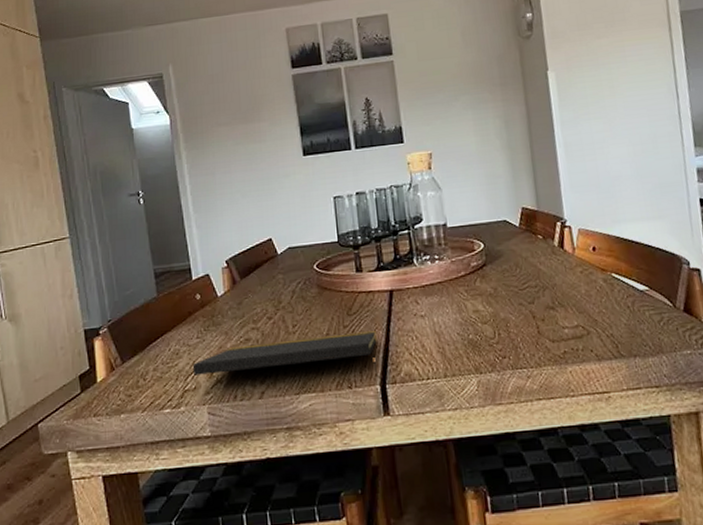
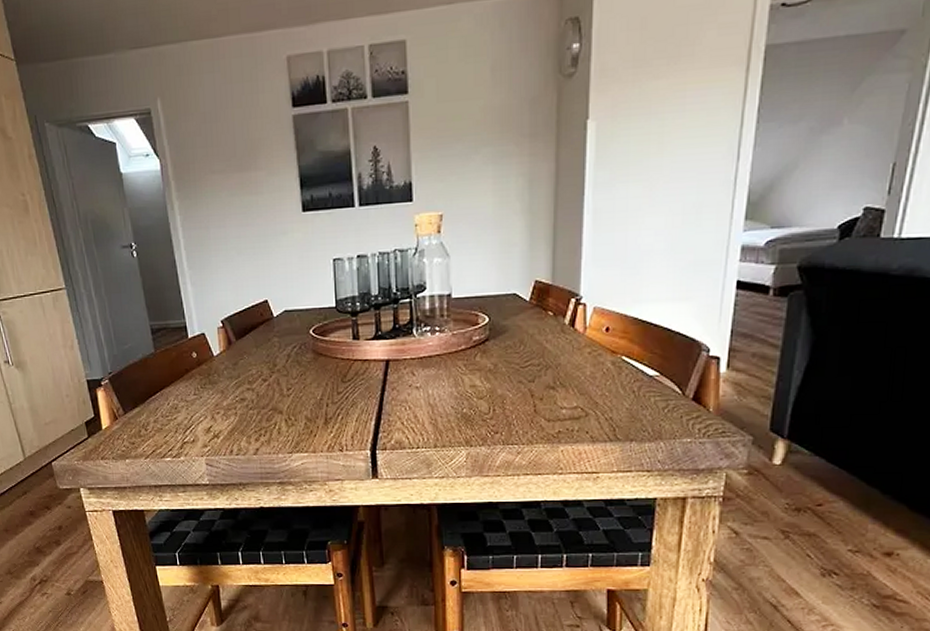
notepad: present [192,331,379,378] -> none [190,399,370,444]

